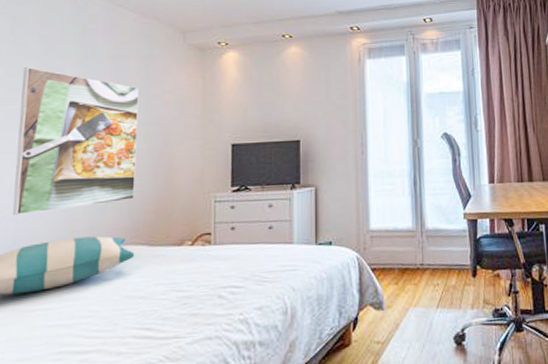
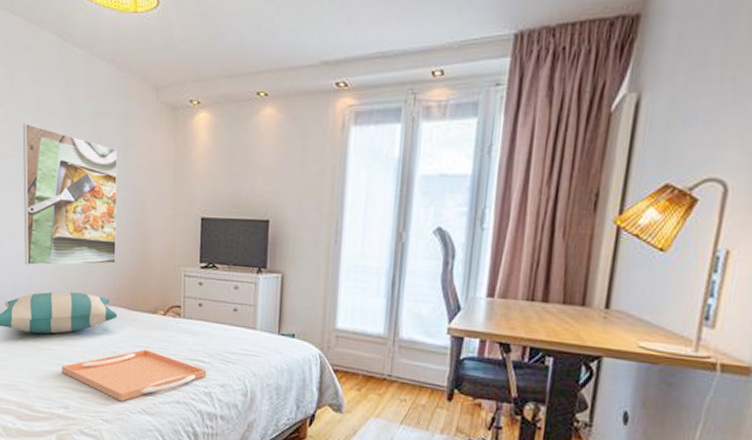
serving tray: none [56,286,242,354] -> present [62,349,207,402]

